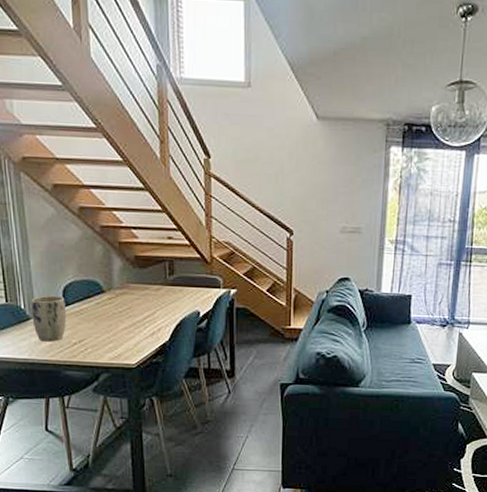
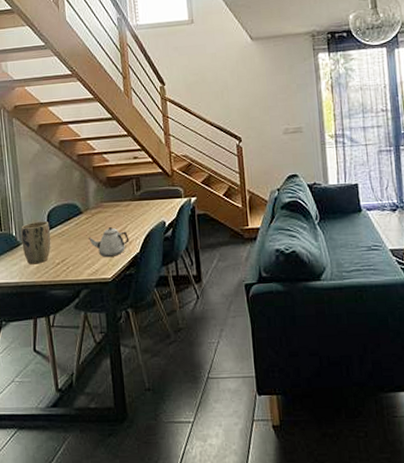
teapot: none [111,311,158,342] -> present [89,227,130,257]

